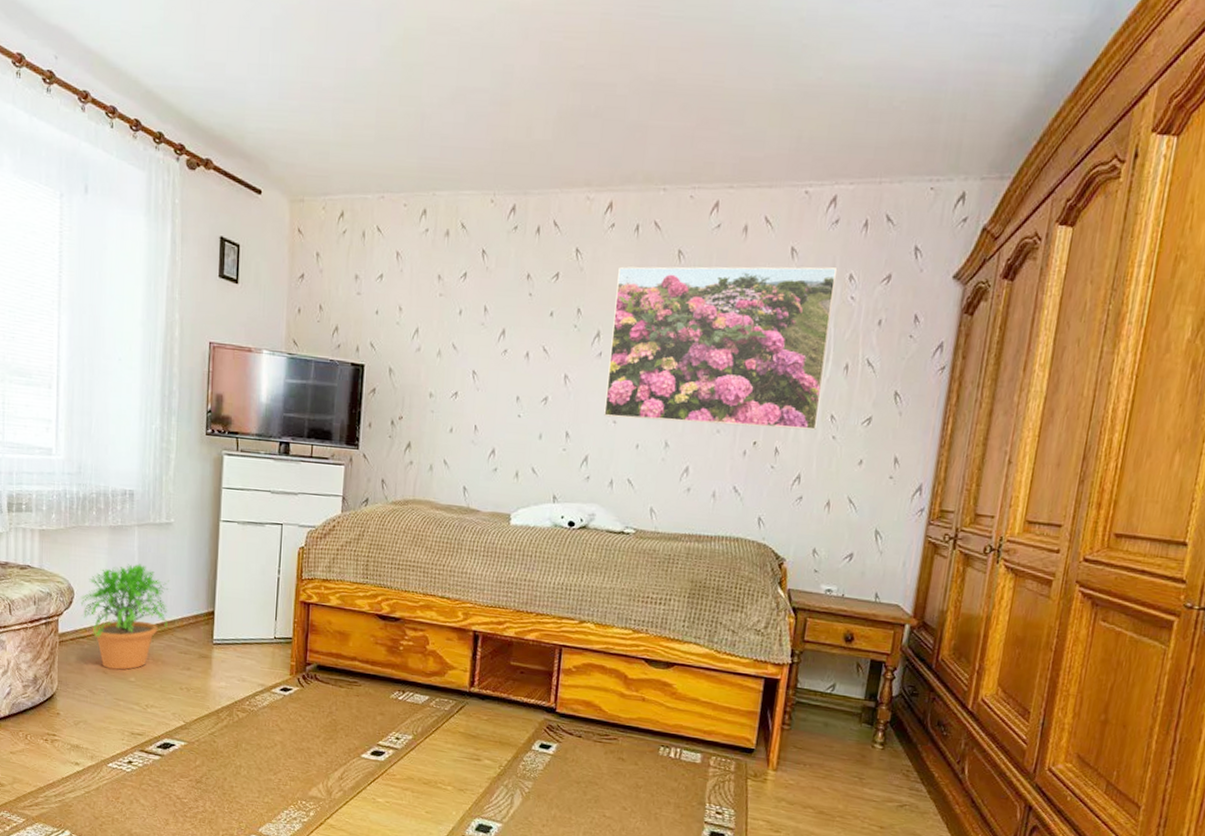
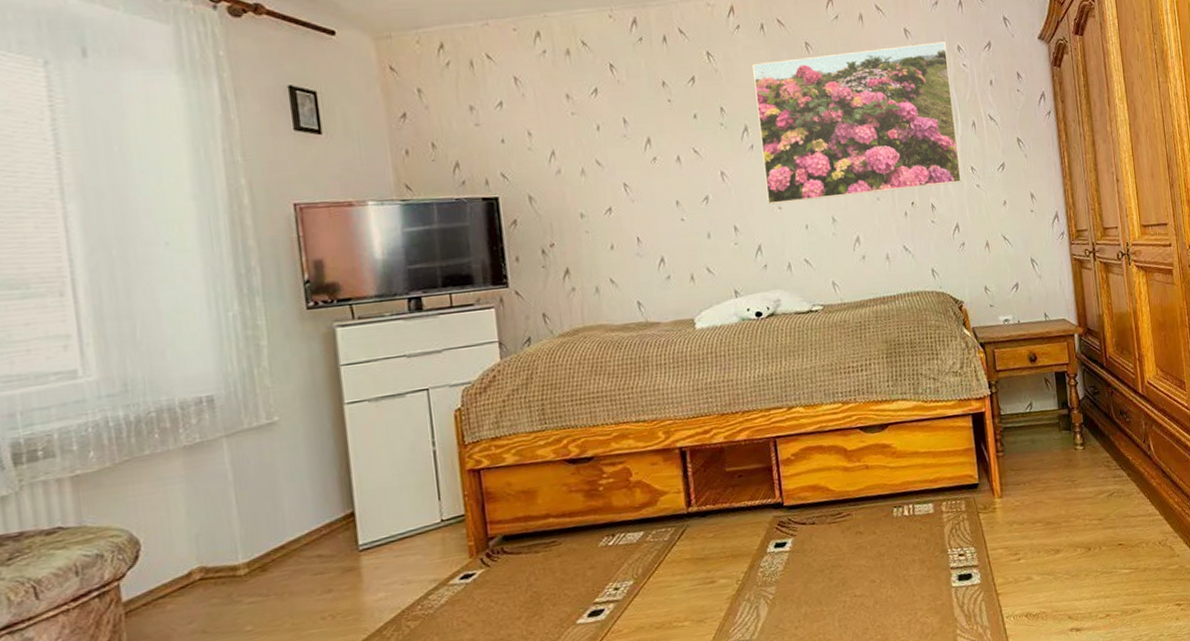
potted plant: present [79,564,171,670] -> none [149,482,291,626]

